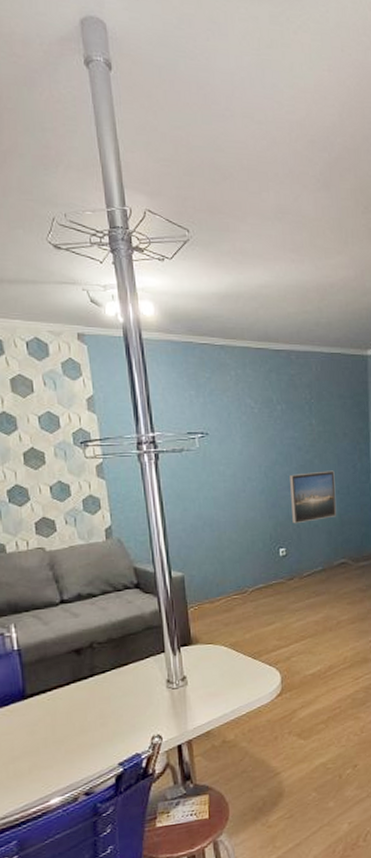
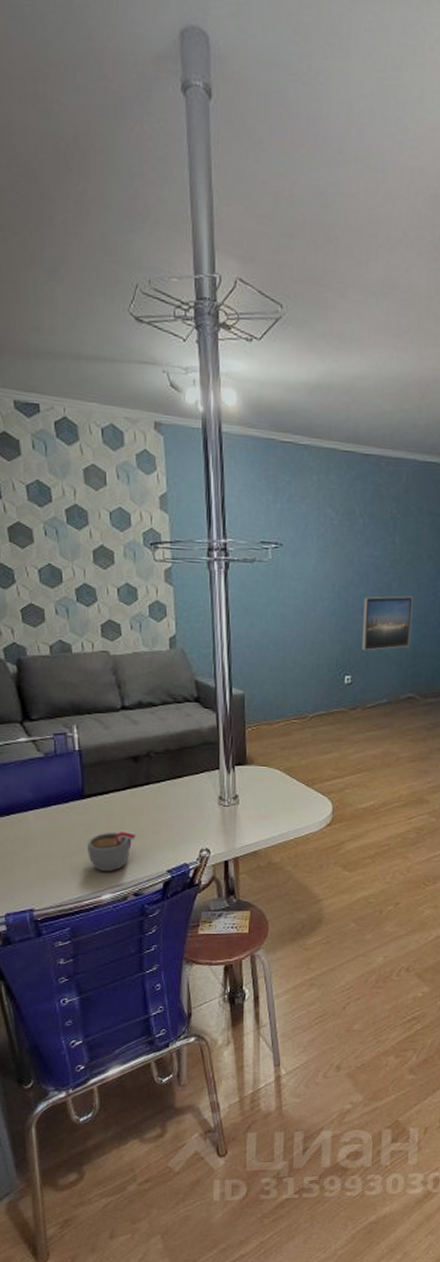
mug: none [32,727,84,774] -> present [87,830,136,871]

